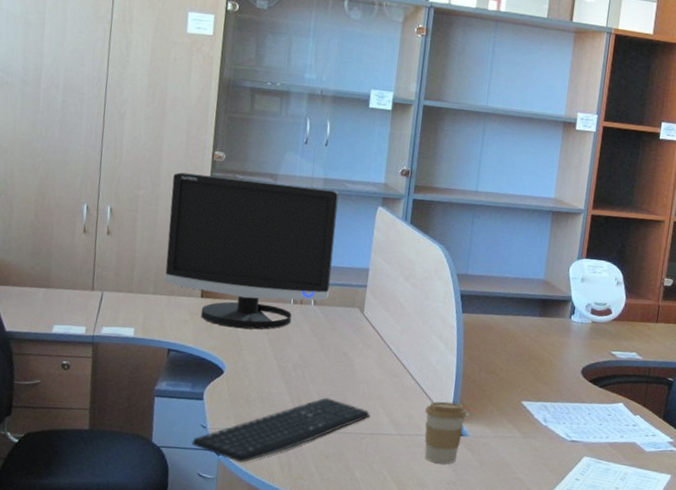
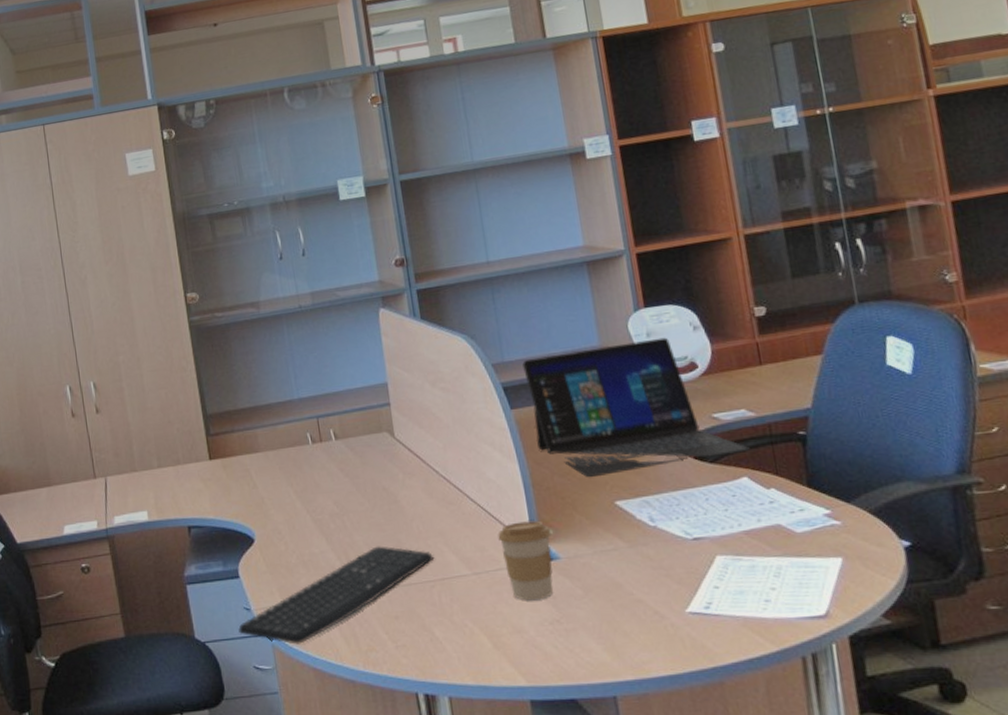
monitor: present [164,172,339,330] -> none [149,302,350,487]
laptop: none [475,276,631,385] -> present [522,337,750,478]

